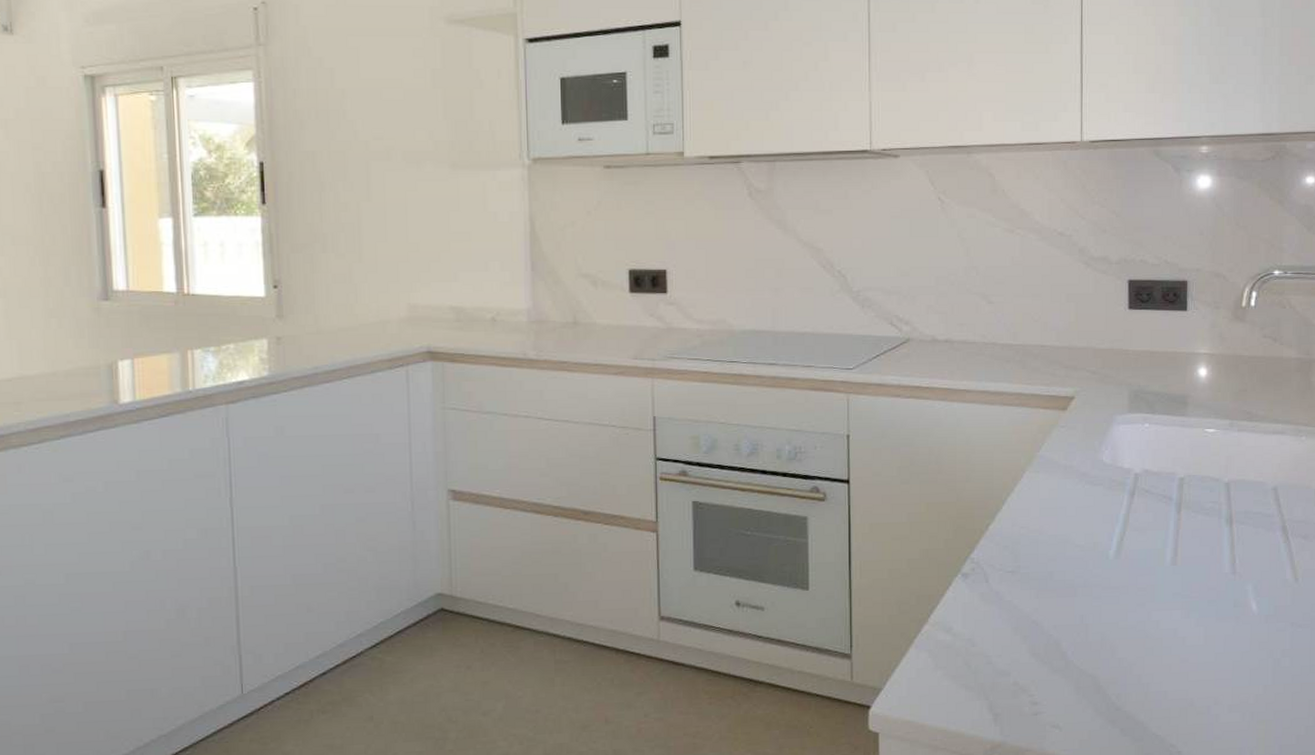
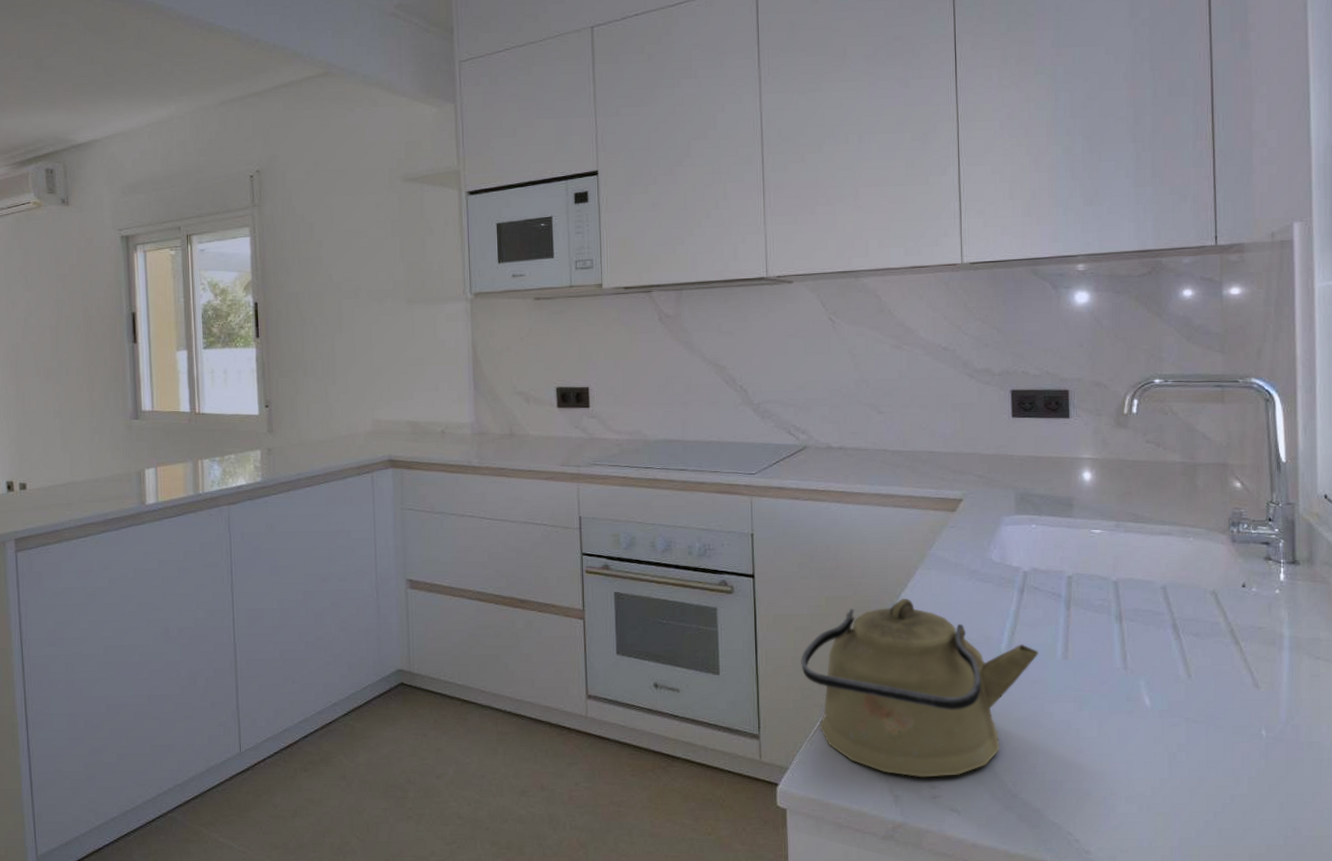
kettle: none [898,503,1148,694] -> present [801,598,1039,778]

